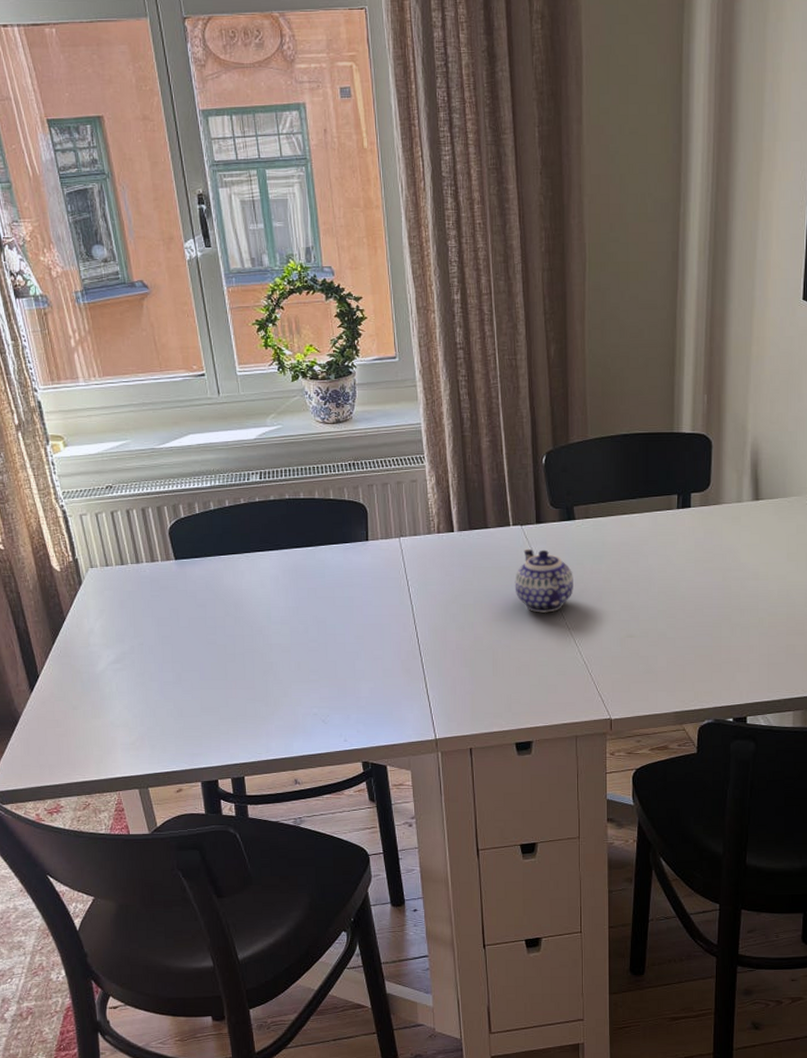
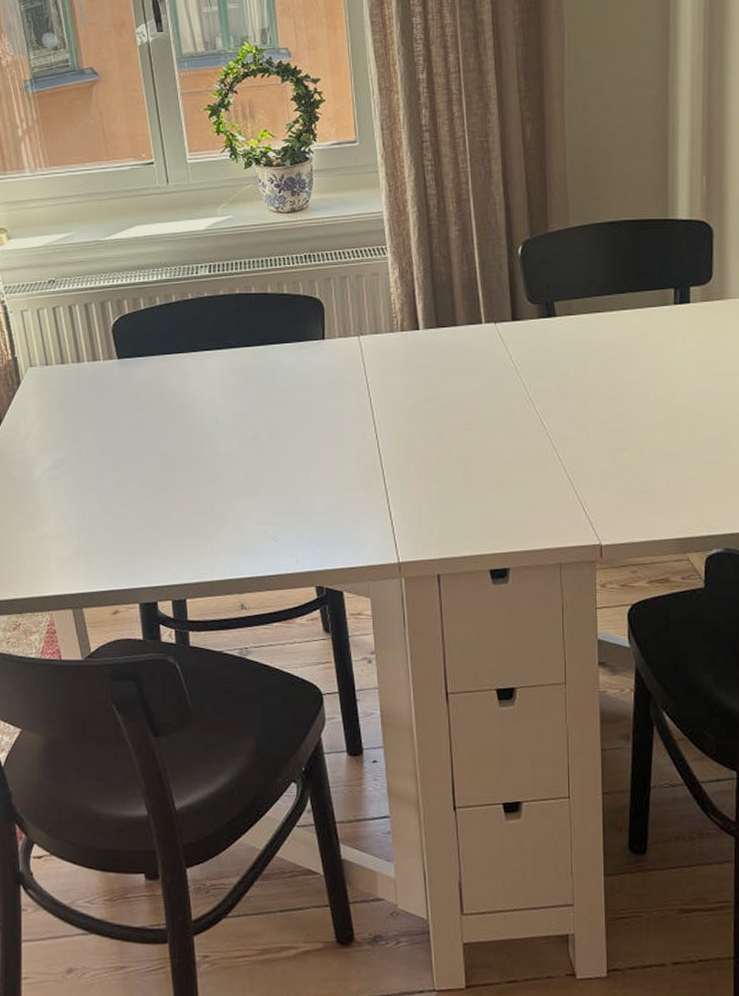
teapot: present [514,549,573,613] -> none [488,349,555,421]

